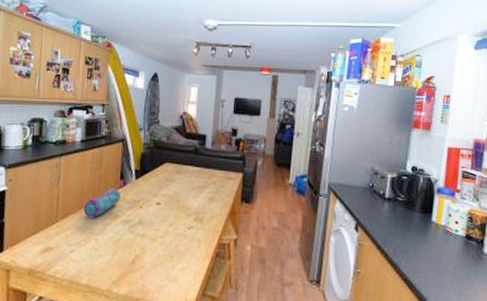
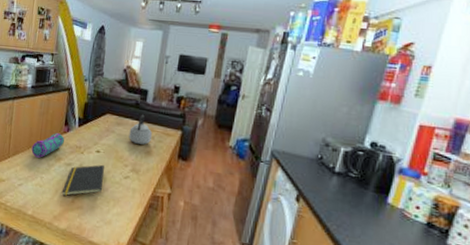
notepad: none [120,217,166,258] -> present [61,164,104,196]
teapot: none [190,160,213,191] -> present [128,114,152,145]

